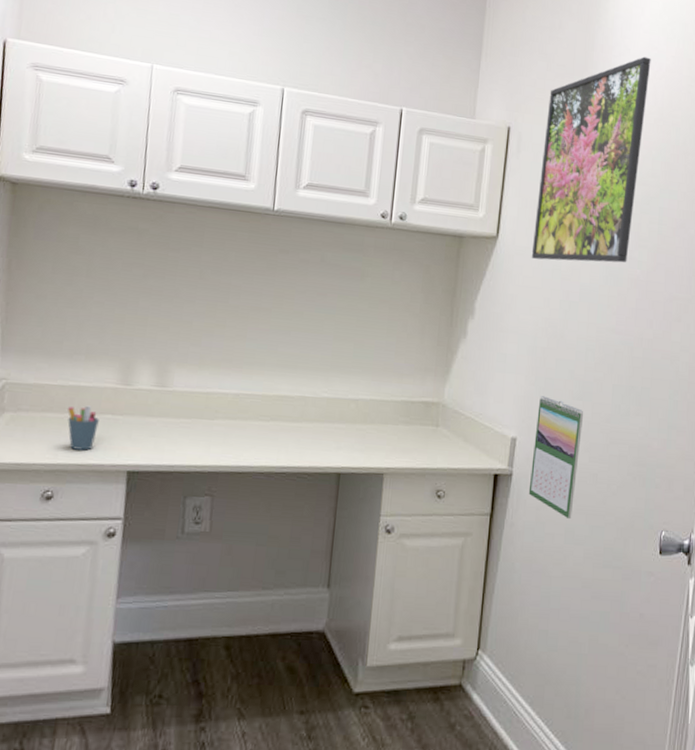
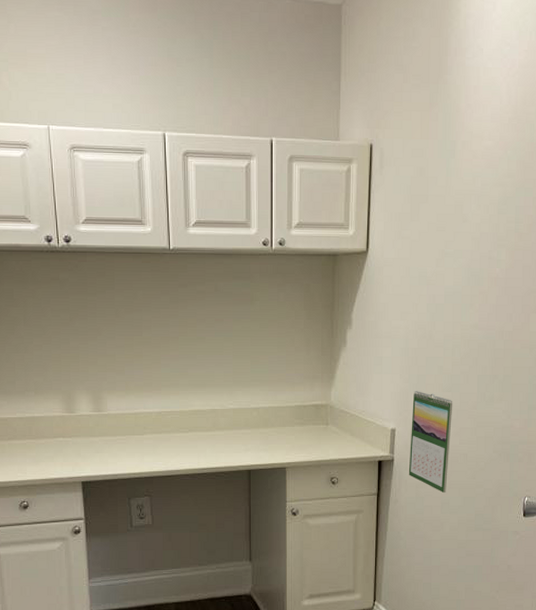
pen holder: present [67,405,99,451] -> none [28,432,54,468]
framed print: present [531,56,651,263] -> none [399,55,504,268]

